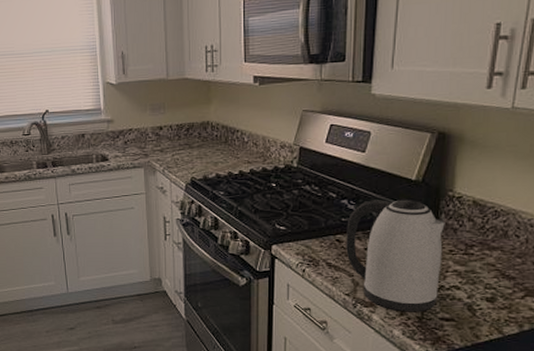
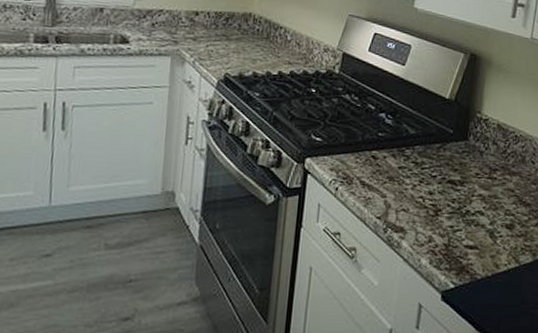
kettle: present [346,198,445,312] -> none [380,114,473,239]

